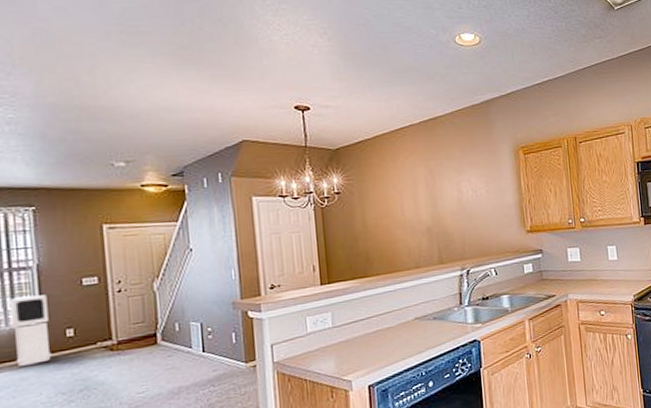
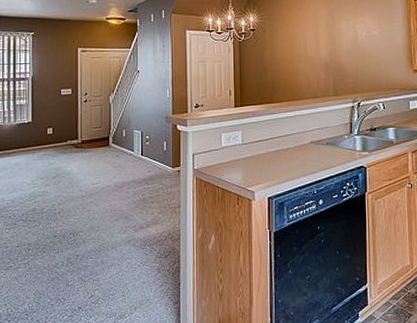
air purifier: present [11,295,52,366] -> none [13,100,36,154]

